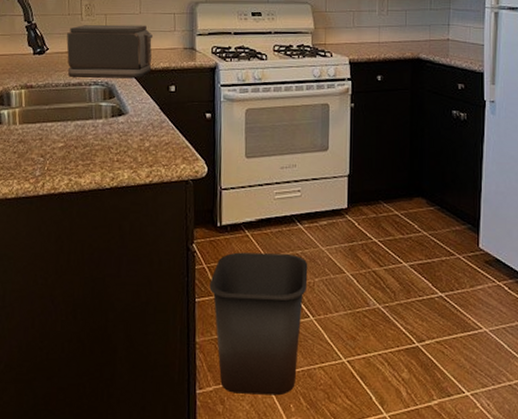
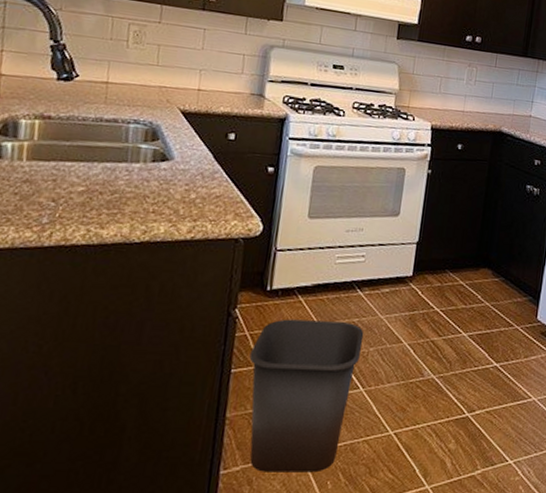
toaster: present [66,24,152,78] -> none [100,53,215,121]

